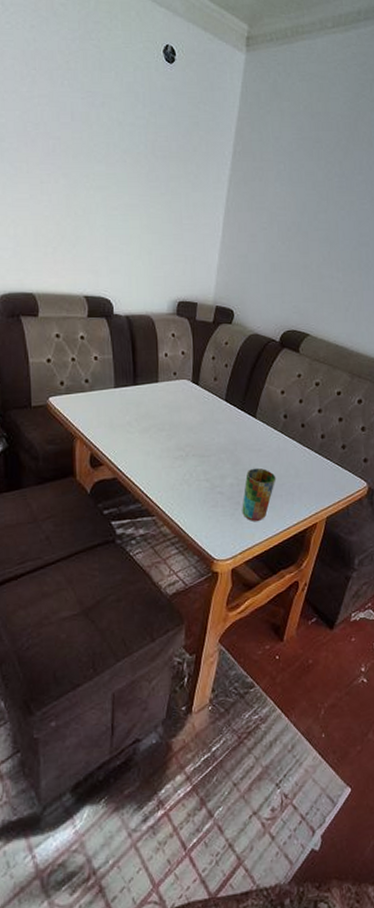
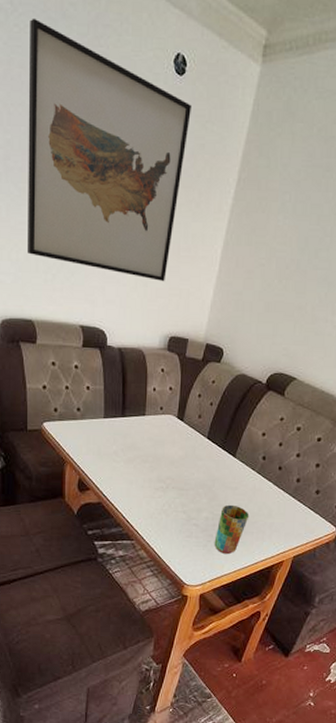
wall art: none [21,16,184,250] -> present [28,18,193,282]

